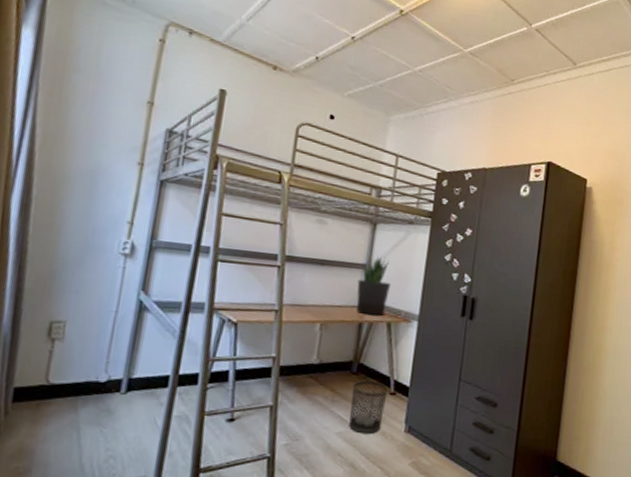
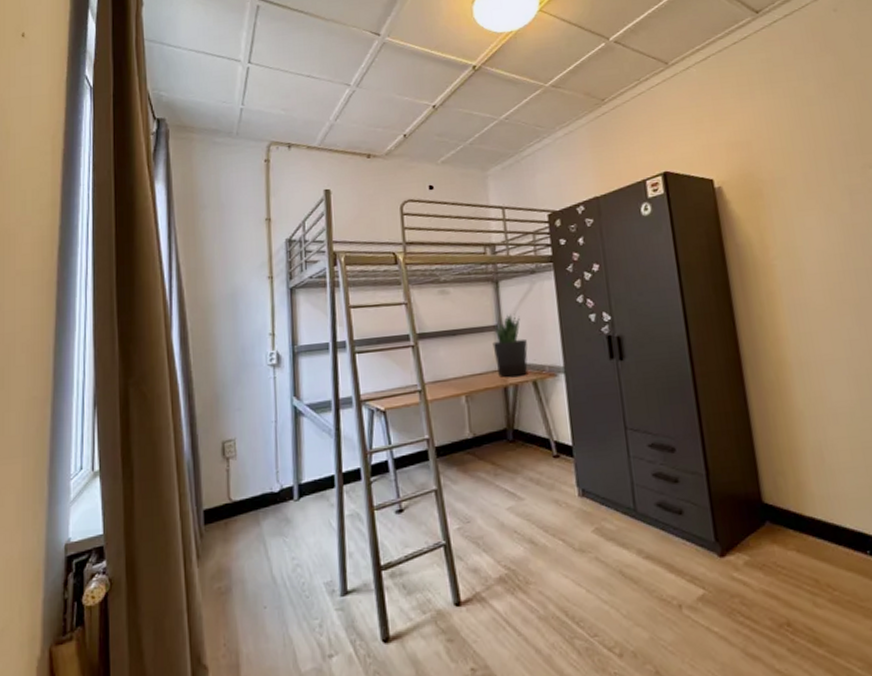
waste bin: present [349,380,388,435] -> none [512,445,552,506]

